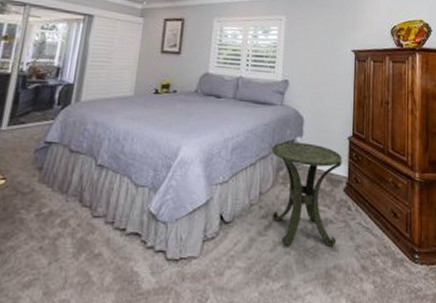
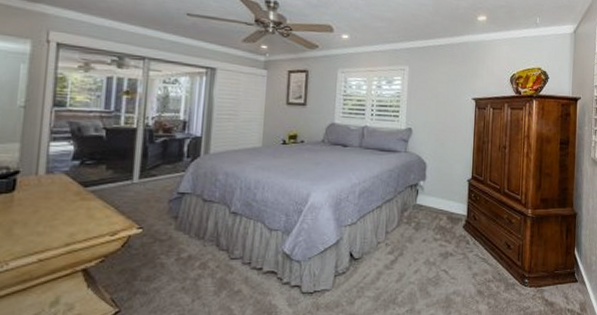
side table: present [271,141,342,247] -> none [396,185,462,276]

